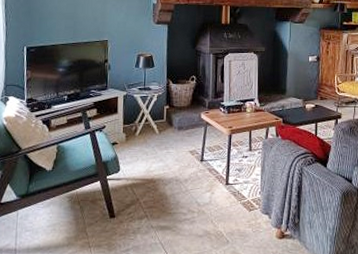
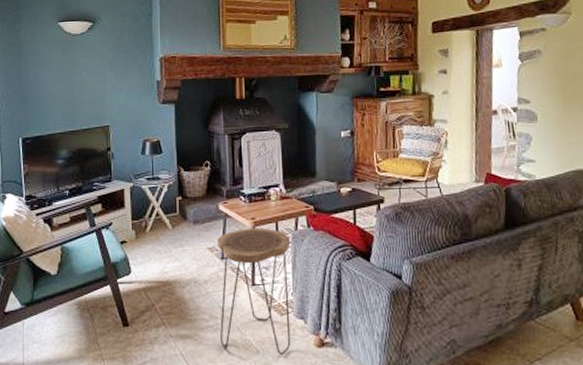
side table: none [196,135,261,245] -> present [218,228,291,356]

